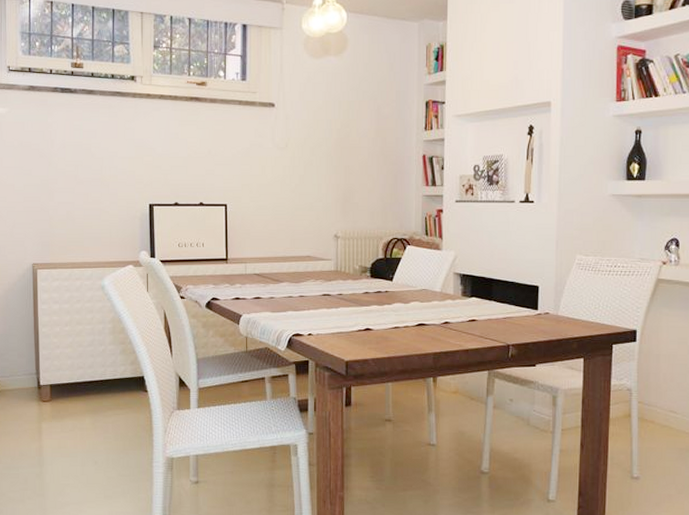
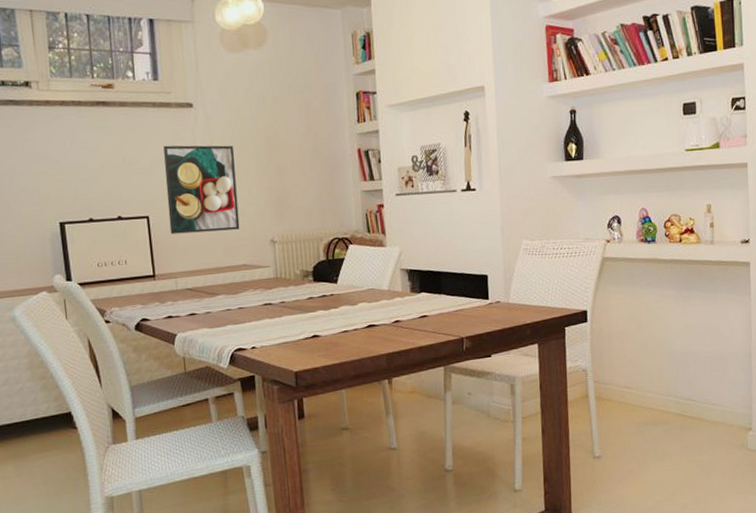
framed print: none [244,140,308,223] -> present [163,145,240,234]

